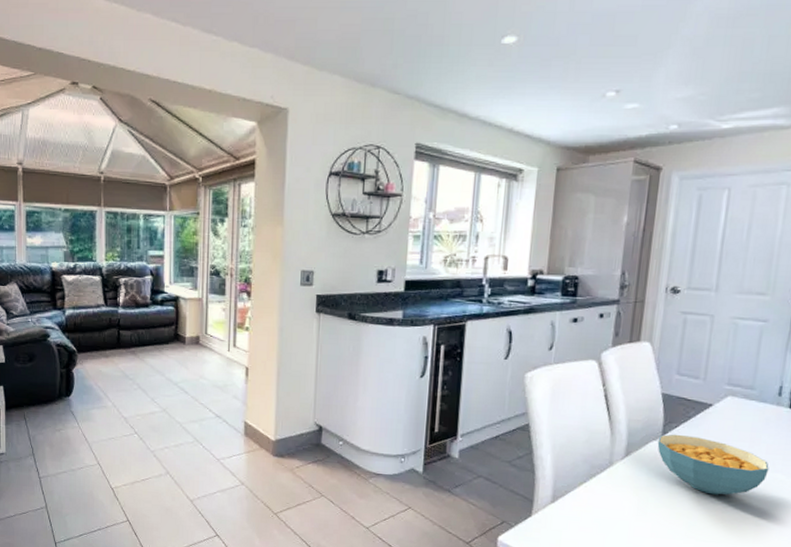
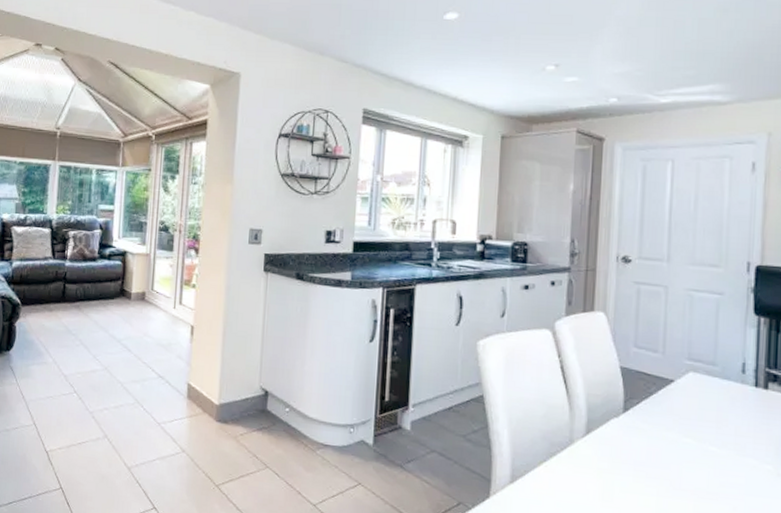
cereal bowl: present [657,434,769,495] -> none [619,411,740,481]

